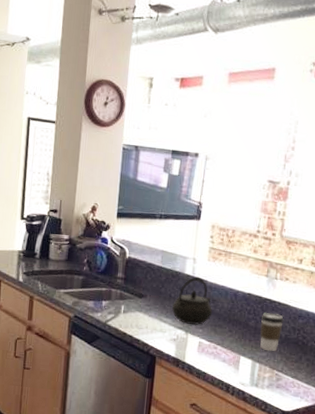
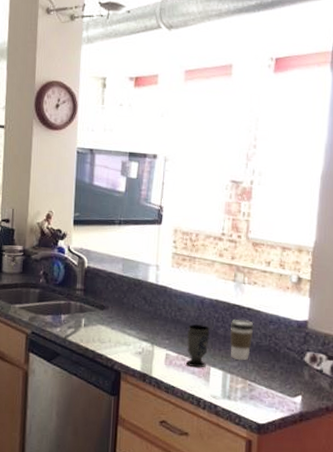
kettle: present [172,277,213,325] -> none [136,285,179,336]
cup: none [217,315,242,357] -> present [185,324,210,368]

